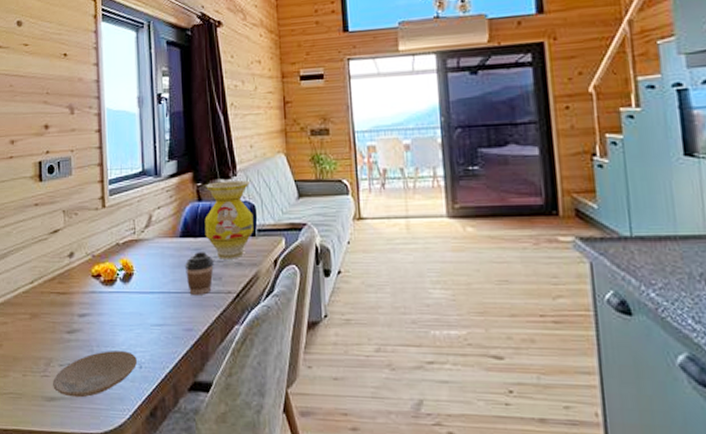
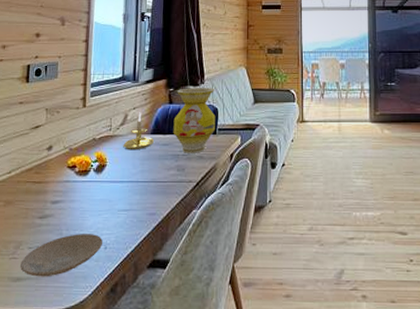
candle holder: none [150,212,184,257] -> present [123,112,154,150]
coffee cup: present [184,252,214,295] -> none [153,147,179,184]

